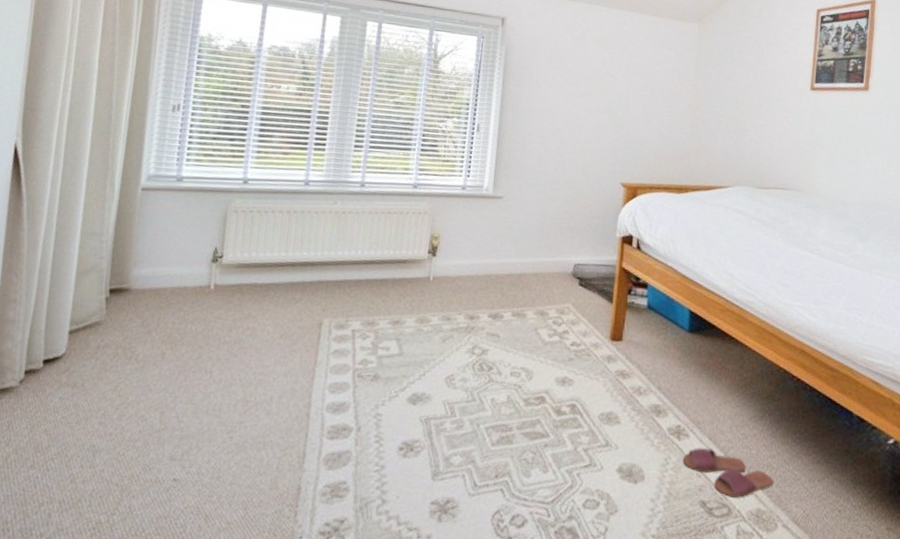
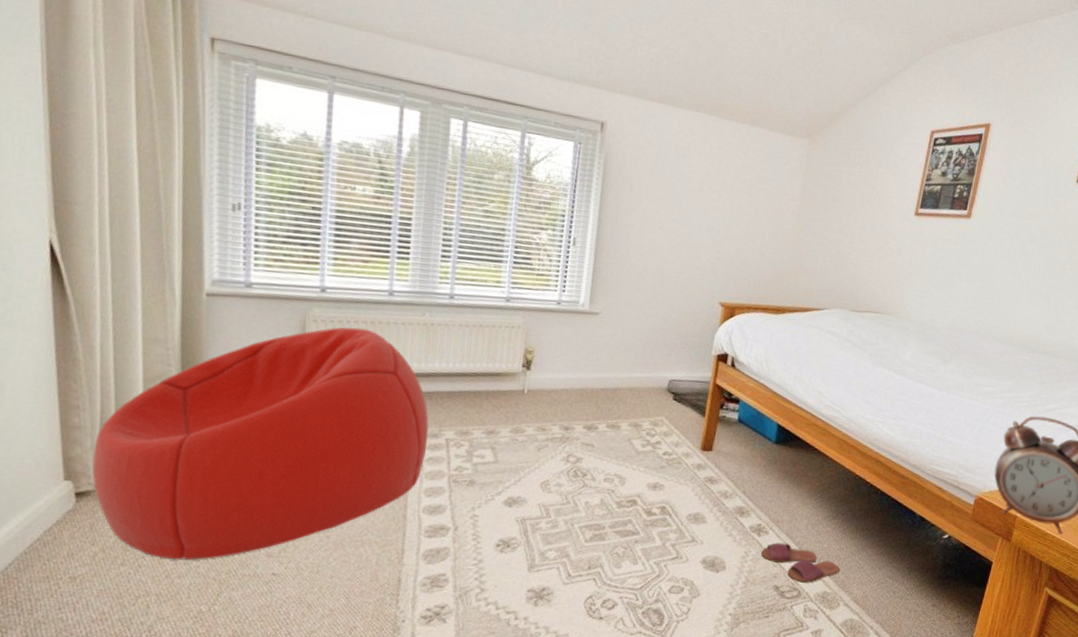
bean bag chair: none [17,216,337,463] -> present [92,327,429,560]

